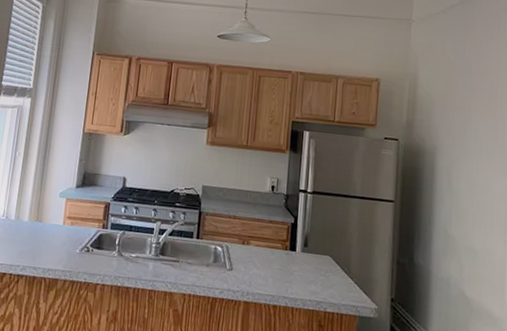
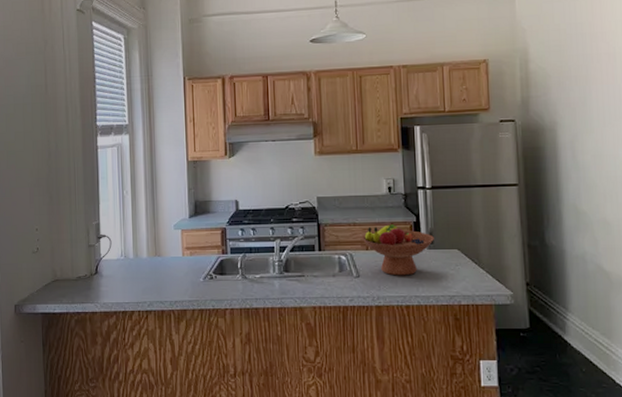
fruit bowl: none [240,222,309,276] -> present [362,224,434,276]

